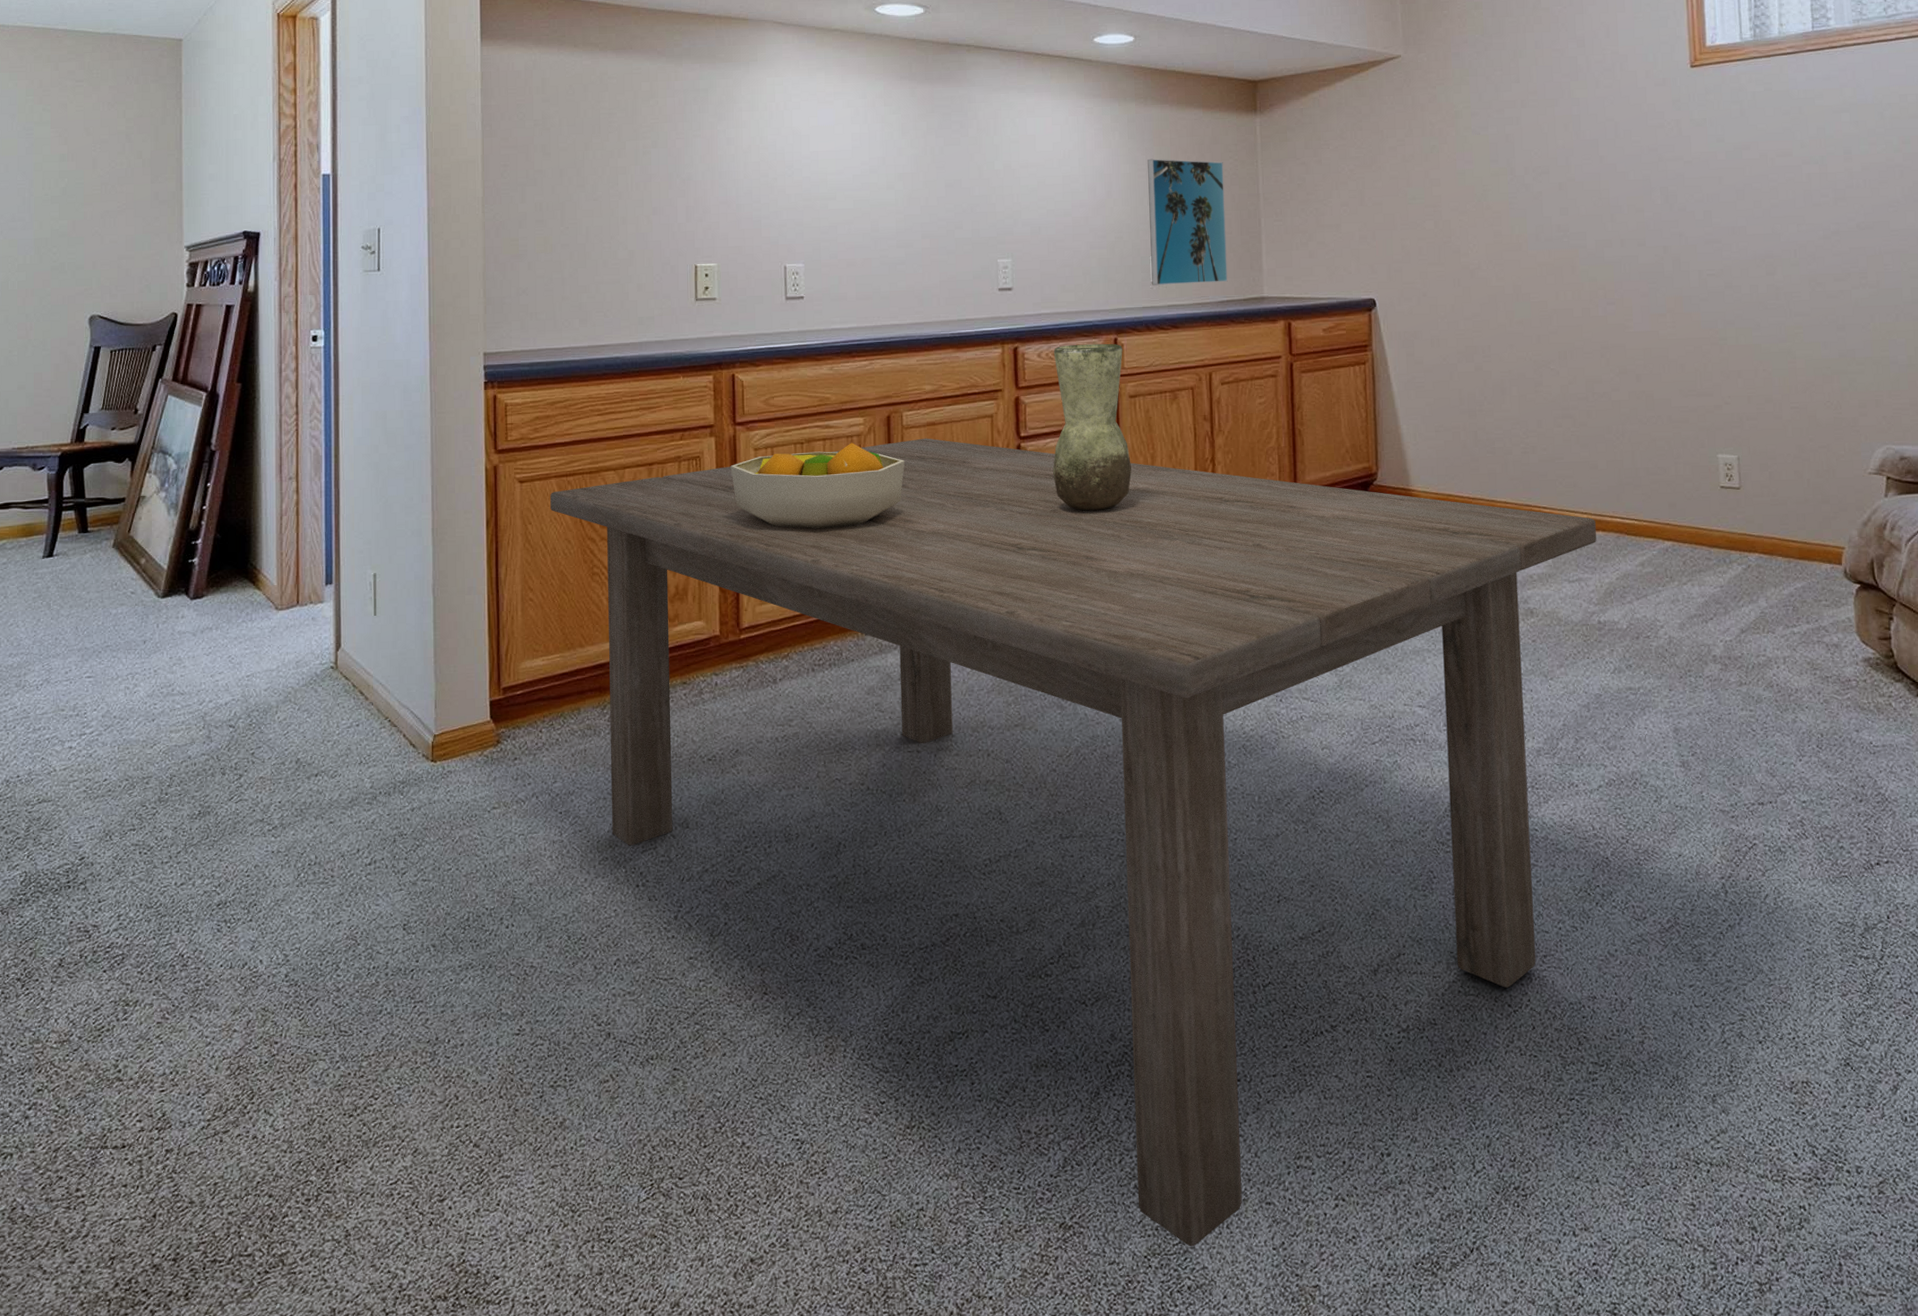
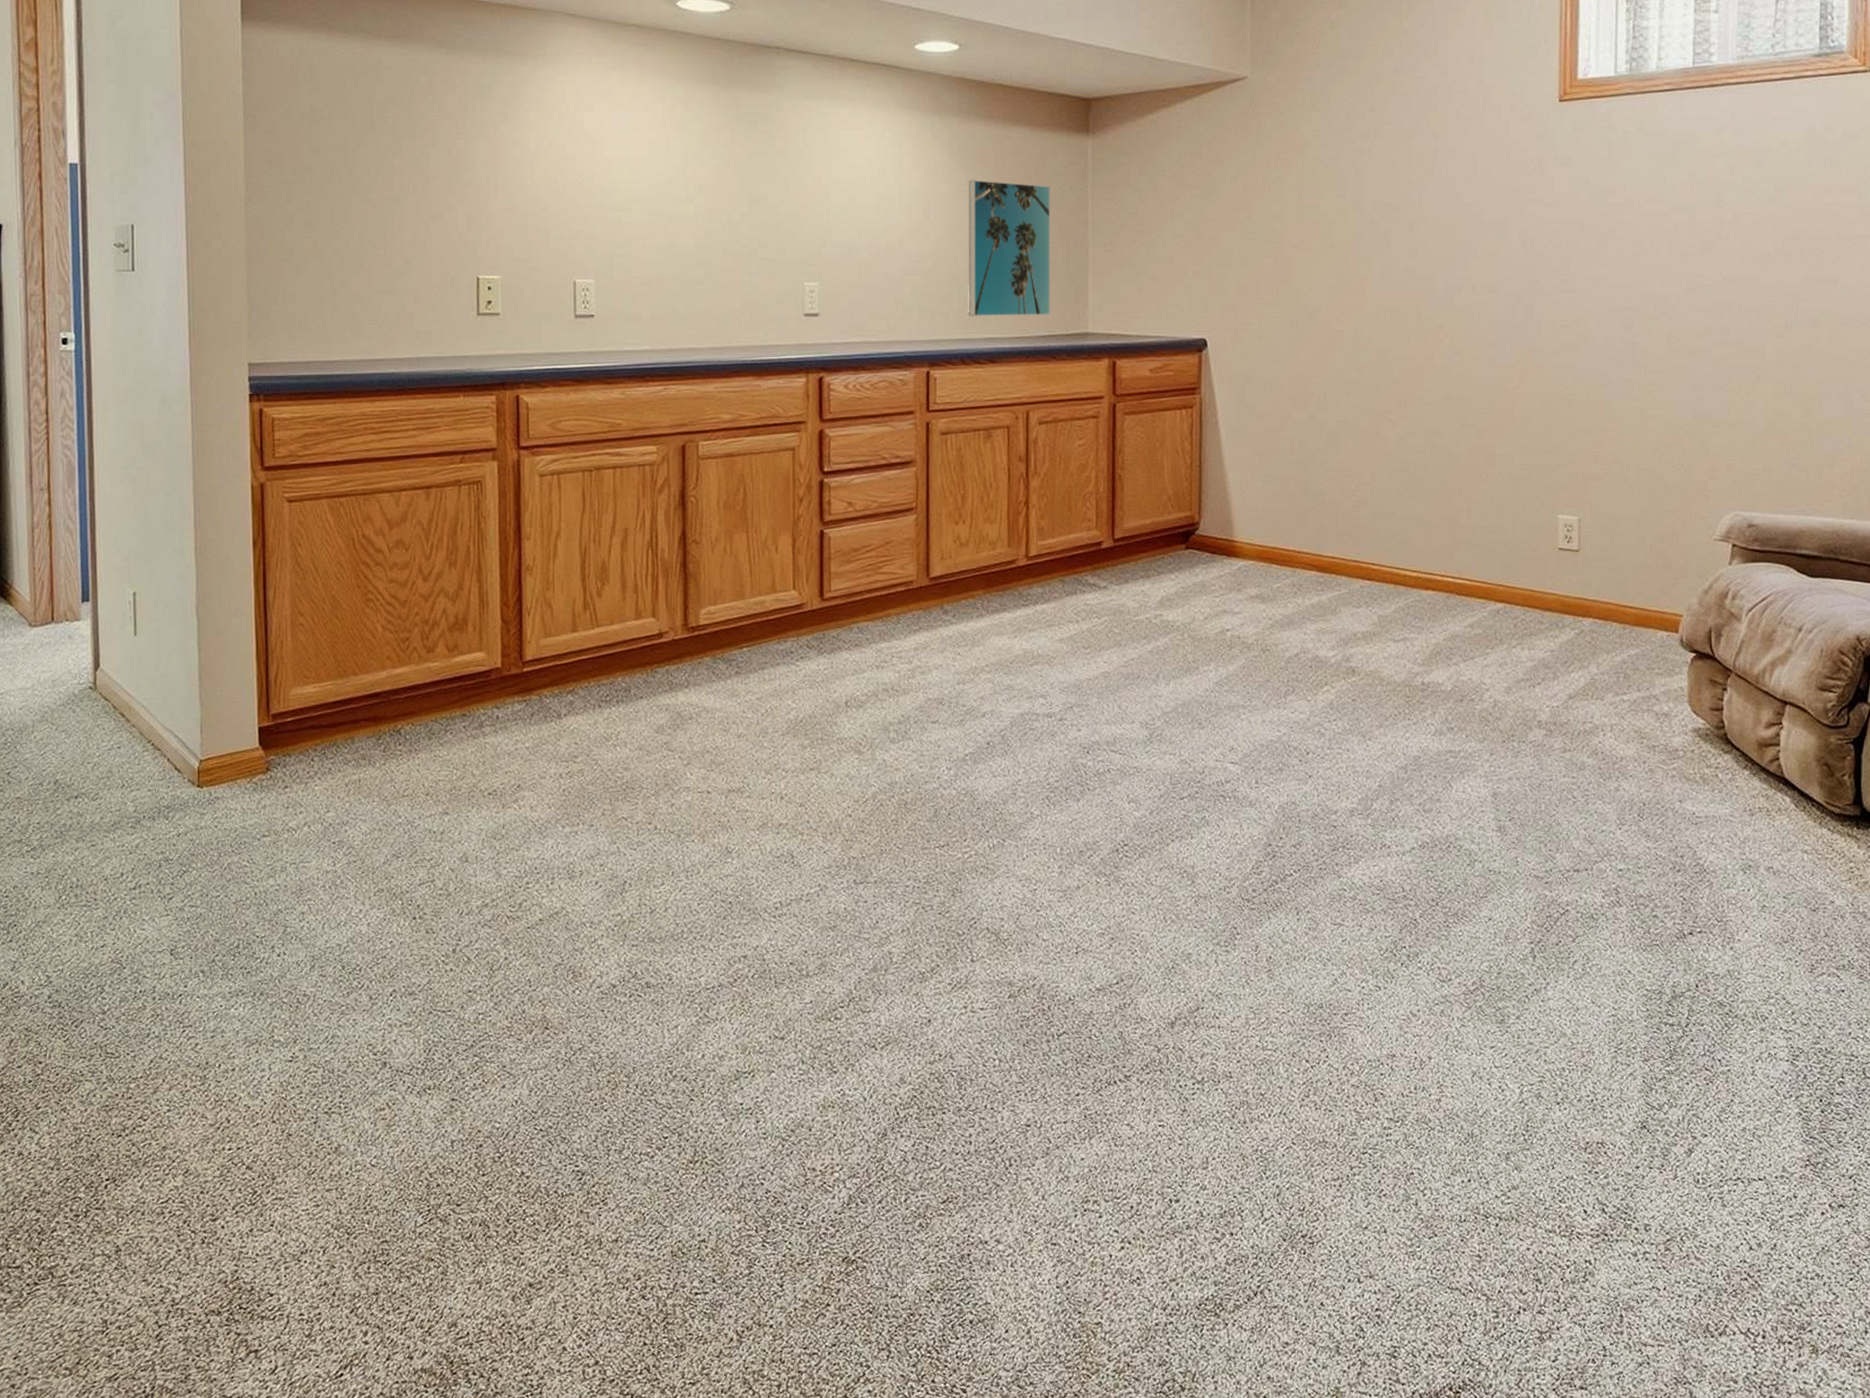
dining table: present [550,438,1597,1247] -> none [321,469,1426,1283]
fruit bowl: present [730,443,906,529] -> none [514,472,701,561]
vase: present [1053,343,1132,511] -> none [857,376,941,552]

